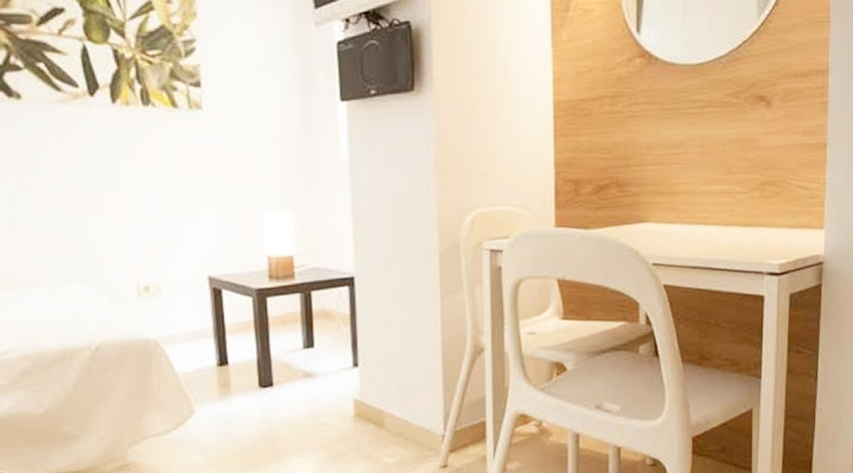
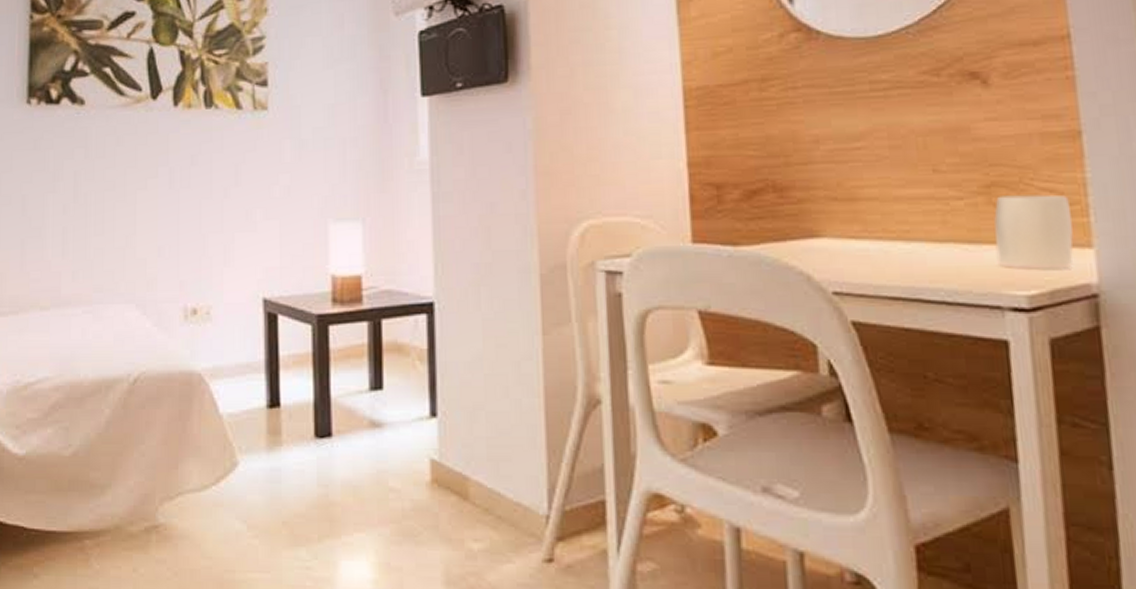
mug: none [763,190,814,246] -> present [993,194,1074,271]

